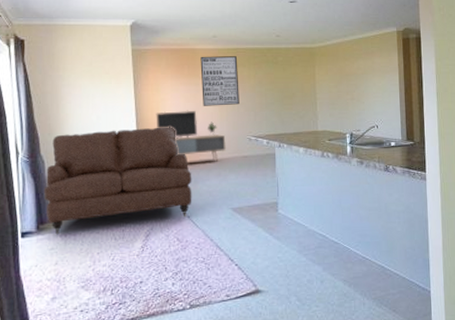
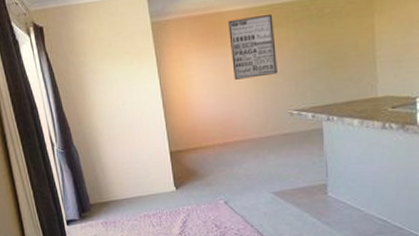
sofa: present [43,127,192,235] -> none [81,106,229,222]
media console: present [156,110,226,161] -> none [183,86,263,141]

